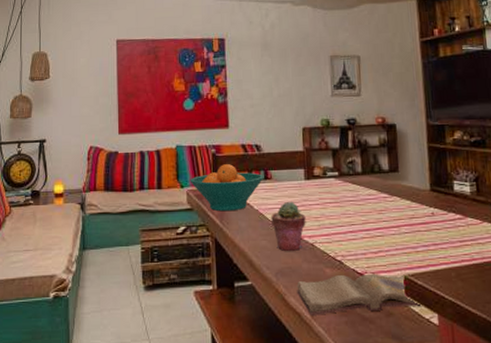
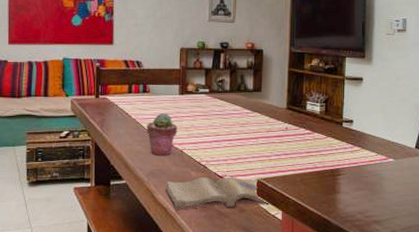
fruit bowl: present [190,164,264,212] -> none [74,77,143,120]

